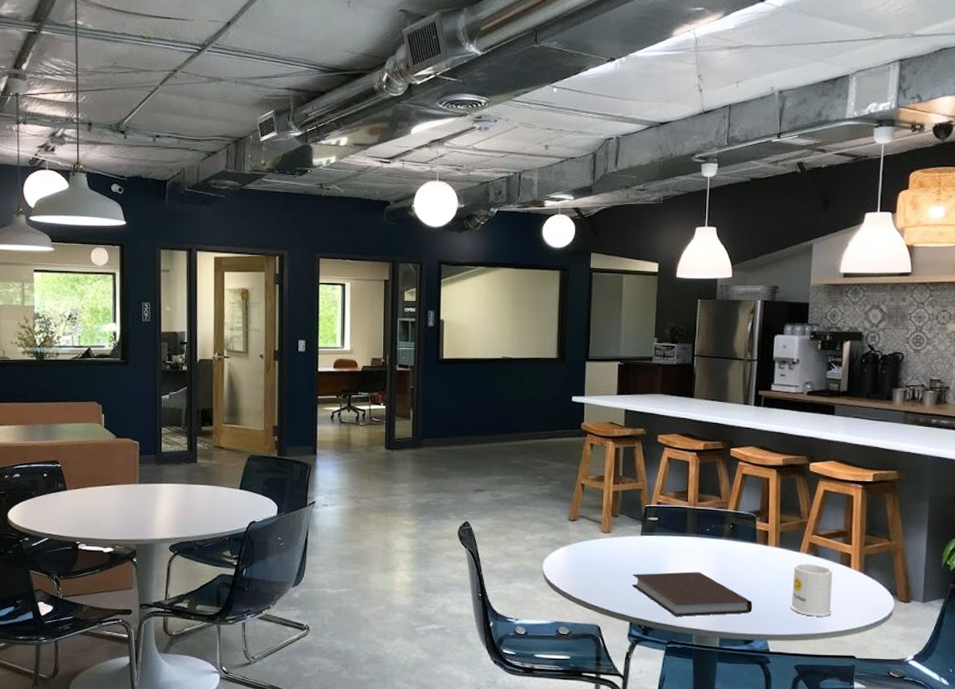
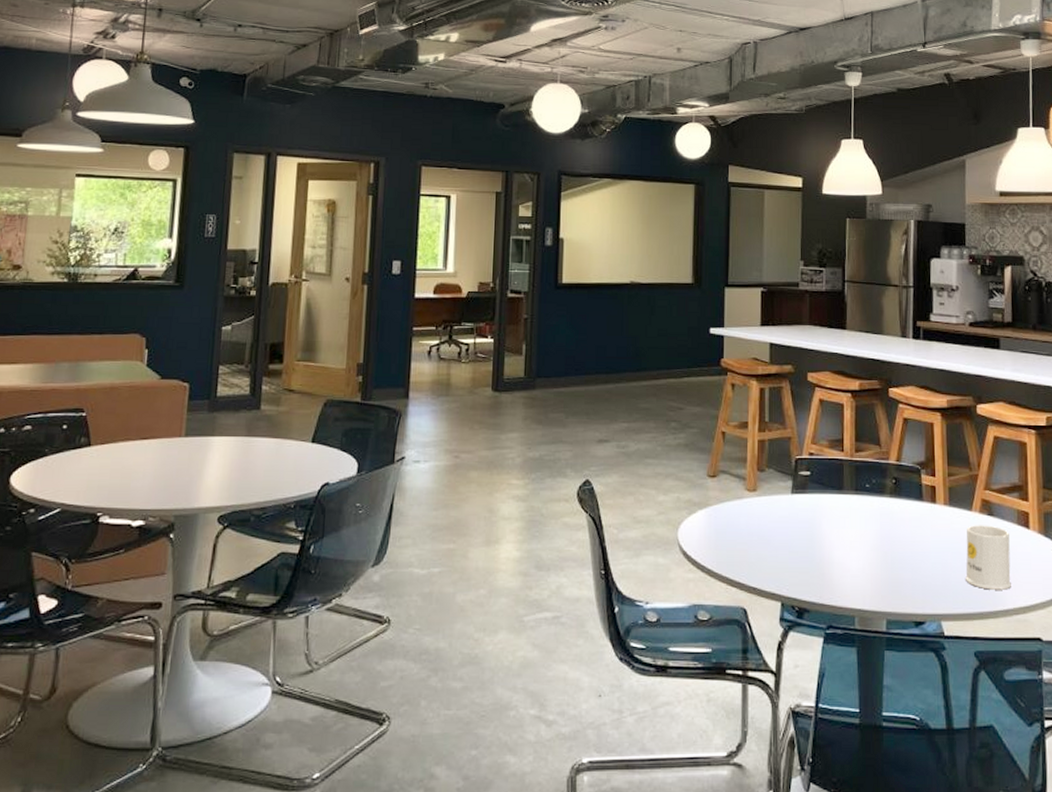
notebook: present [632,572,753,617] -> none [783,537,923,594]

